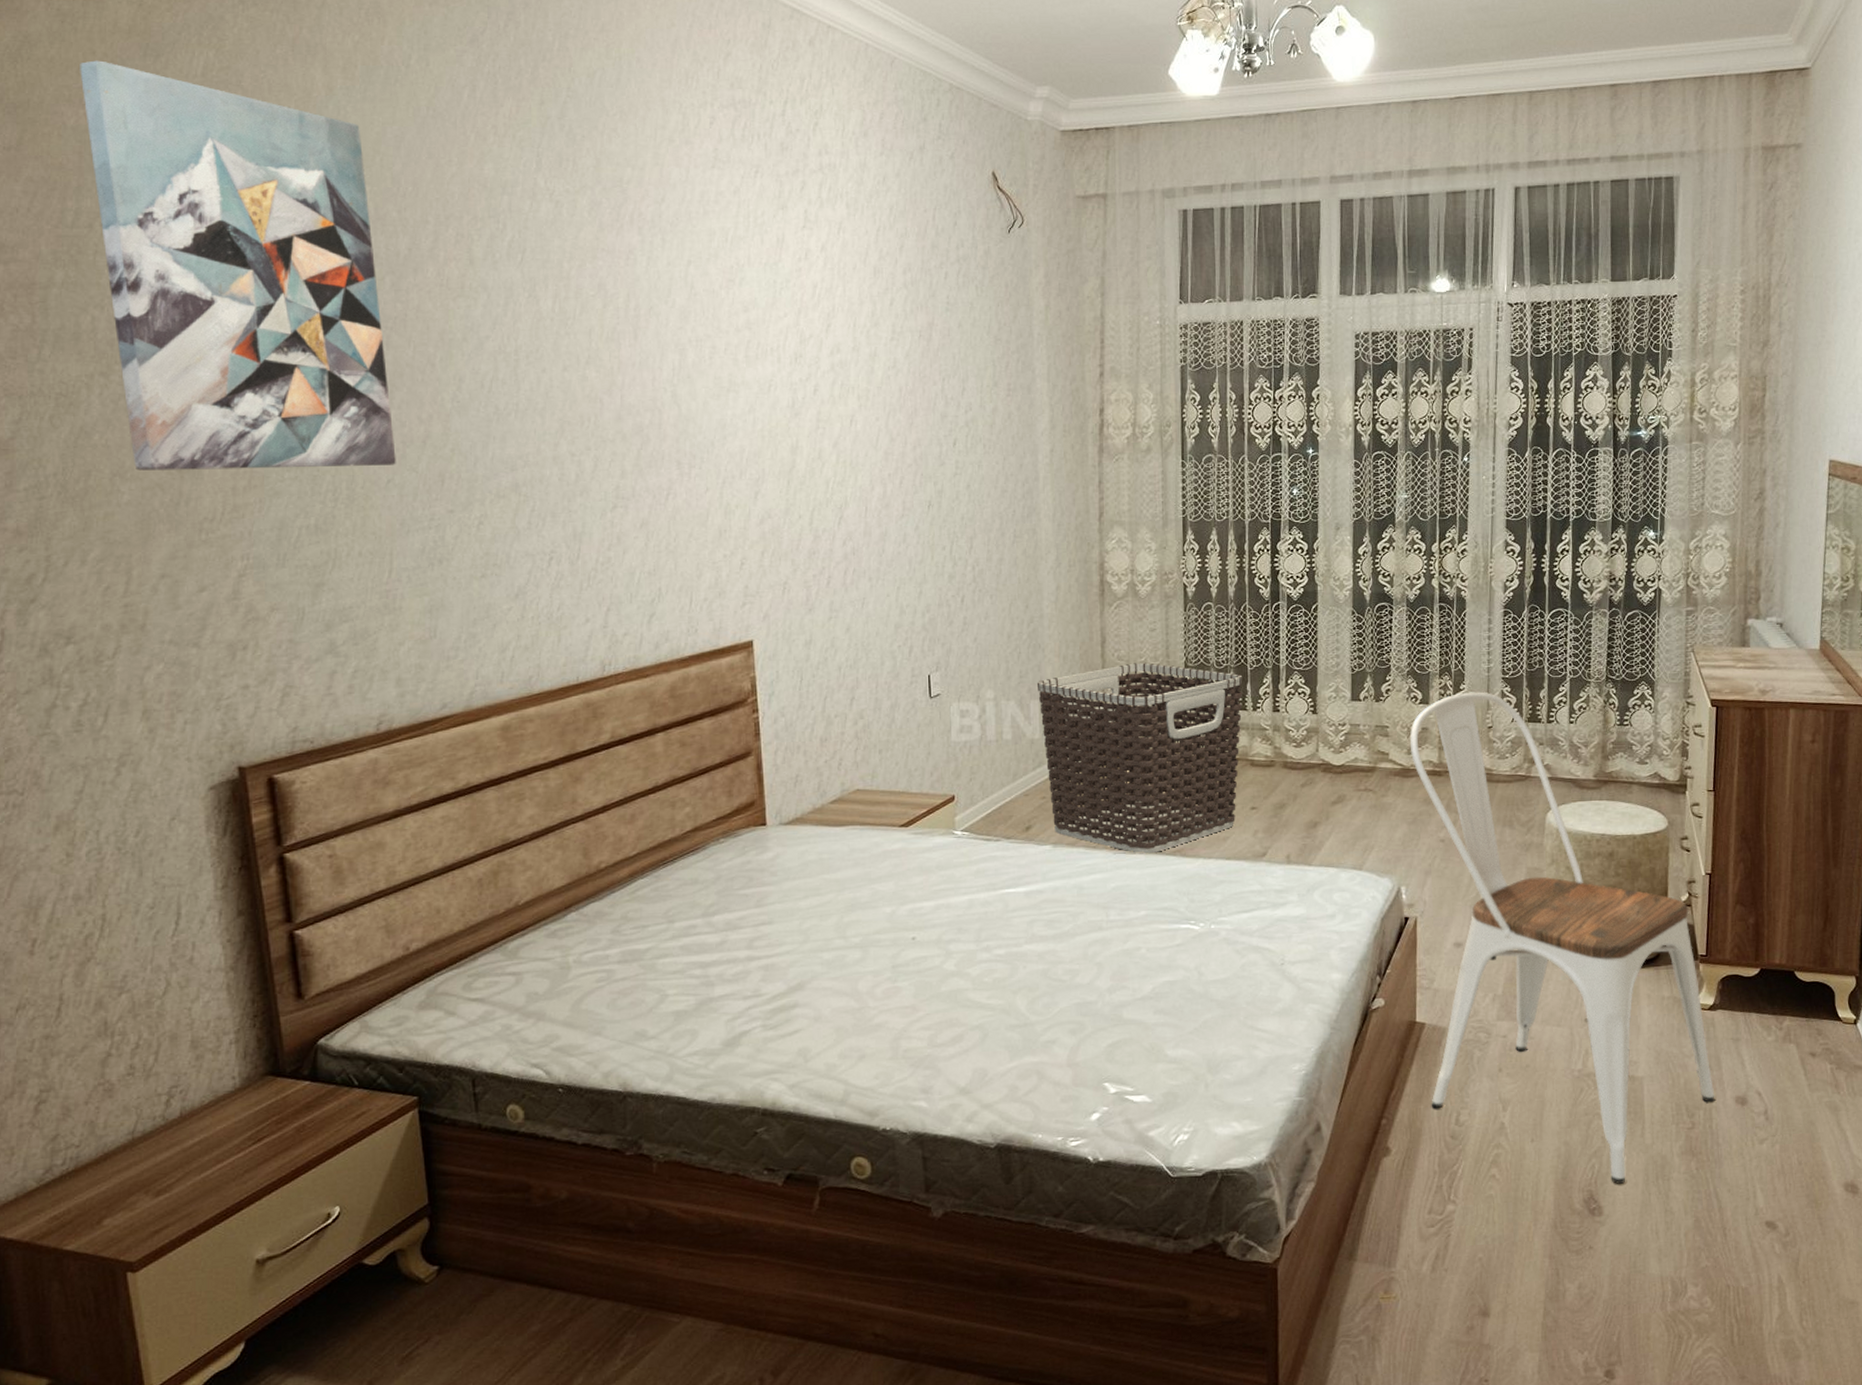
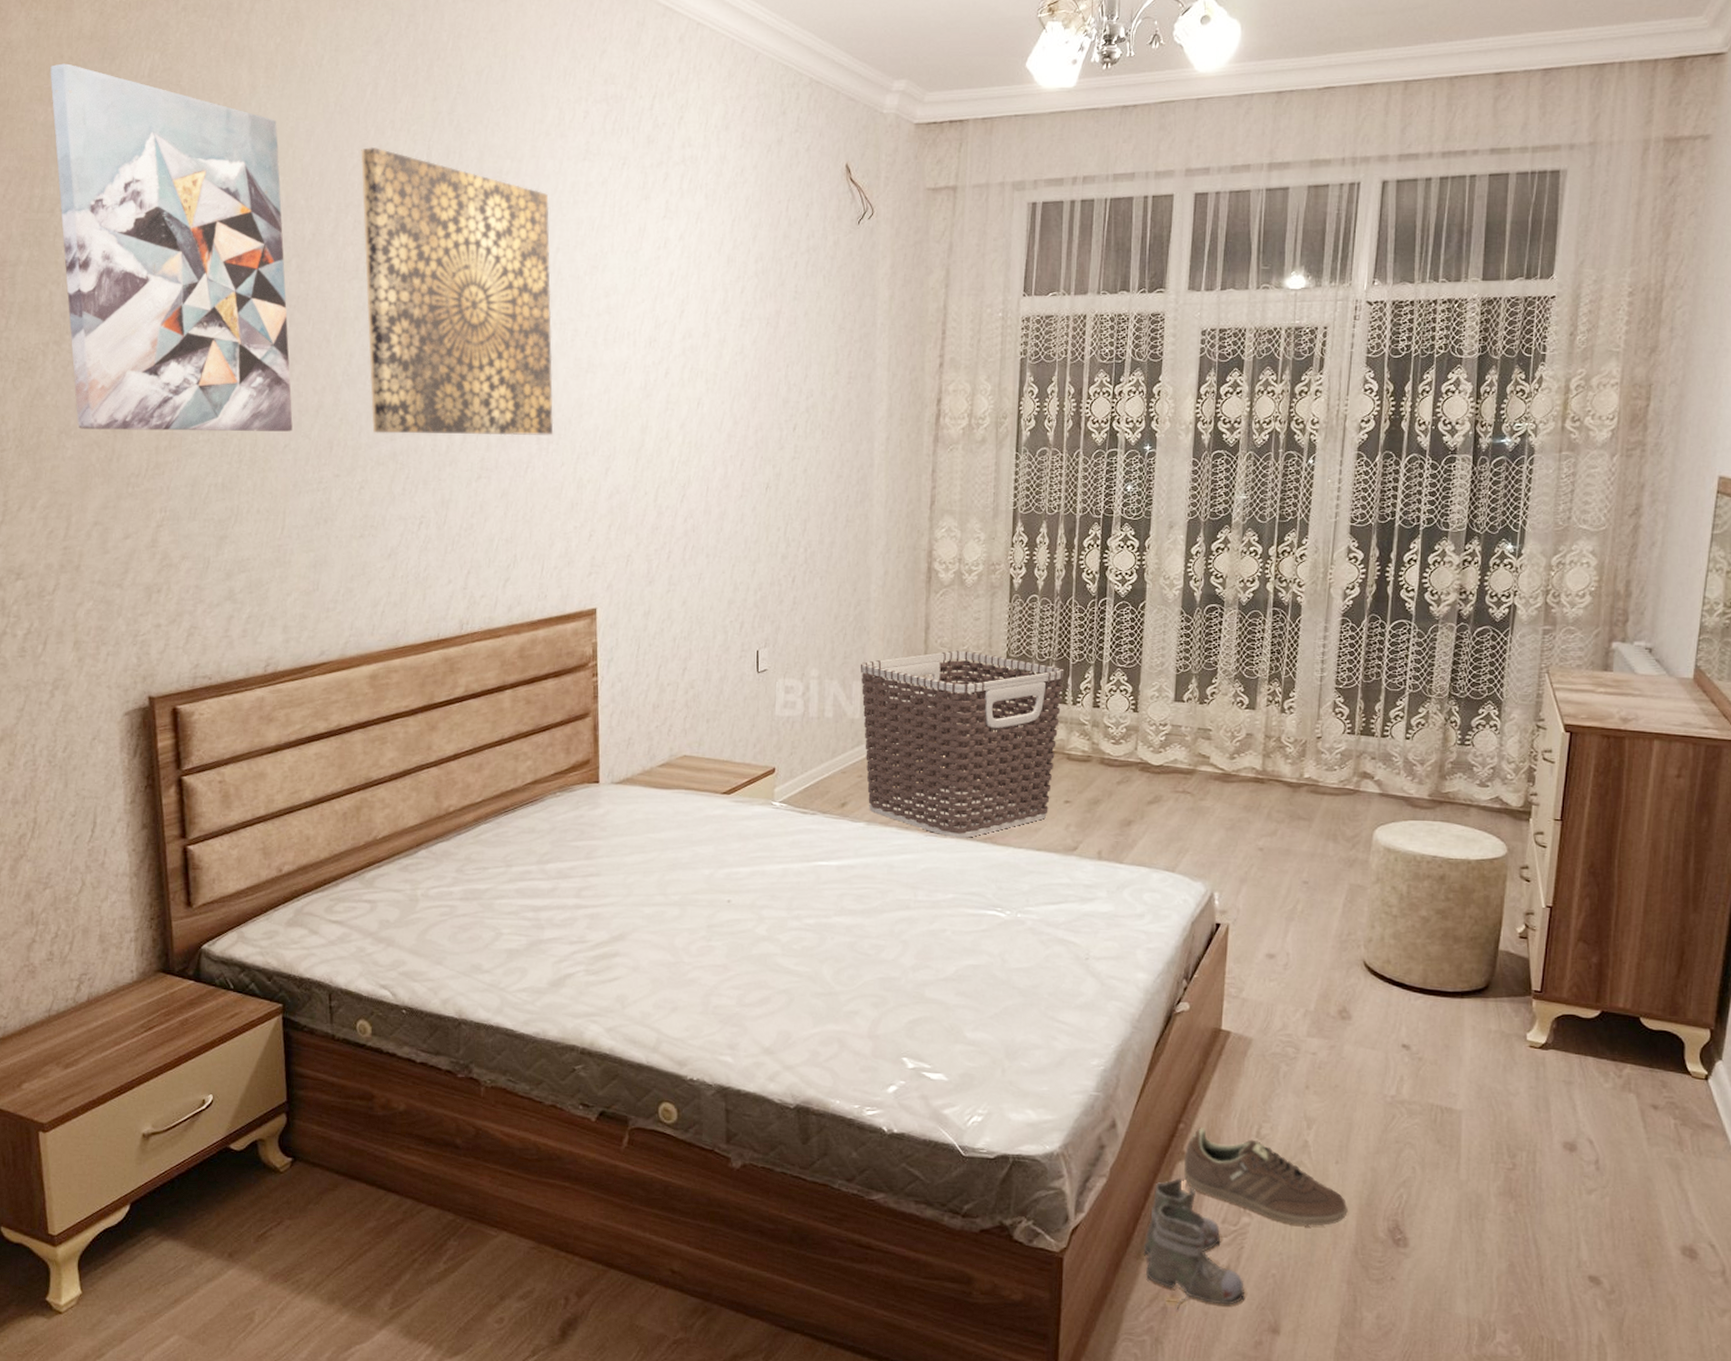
wall art: none [460,155,695,464] -> present [360,147,554,436]
boots: none [1354,1173,1455,1305] -> present [1143,1177,1245,1309]
sneaker: none [1389,1121,1545,1207] -> present [1184,1128,1348,1226]
chair: present [1409,692,1715,1184] -> none [1232,700,1541,1217]

